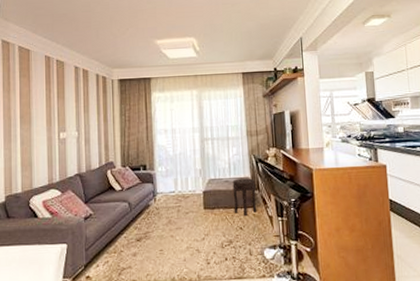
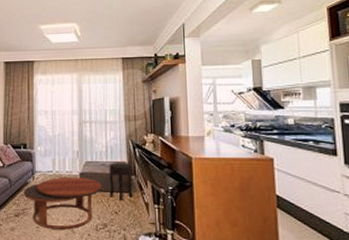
coffee table: none [145,195,226,251] -> present [23,177,102,230]

